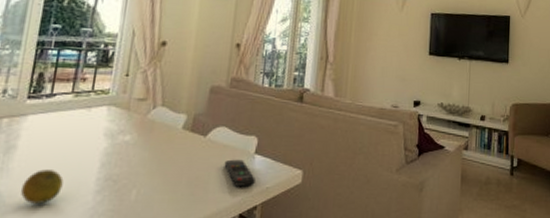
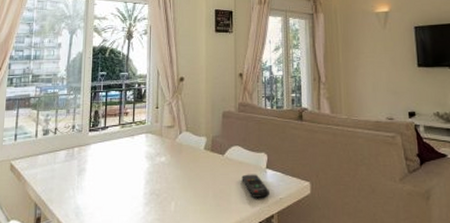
fruit: present [20,169,64,205] -> none [91,187,120,215]

